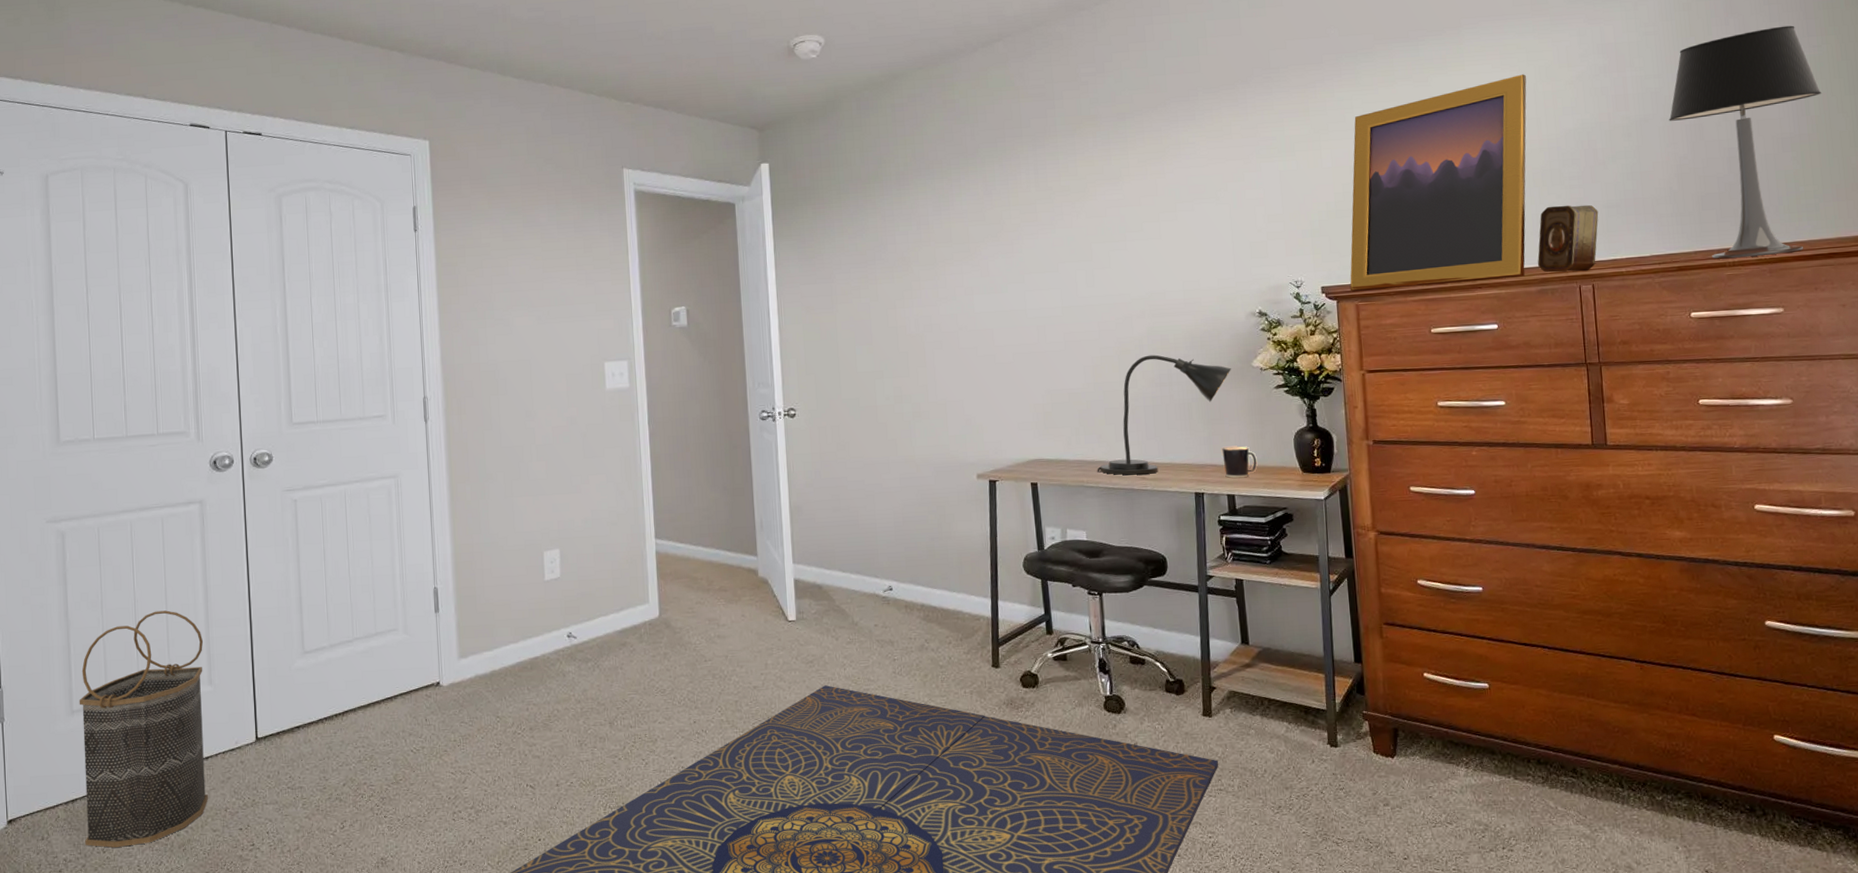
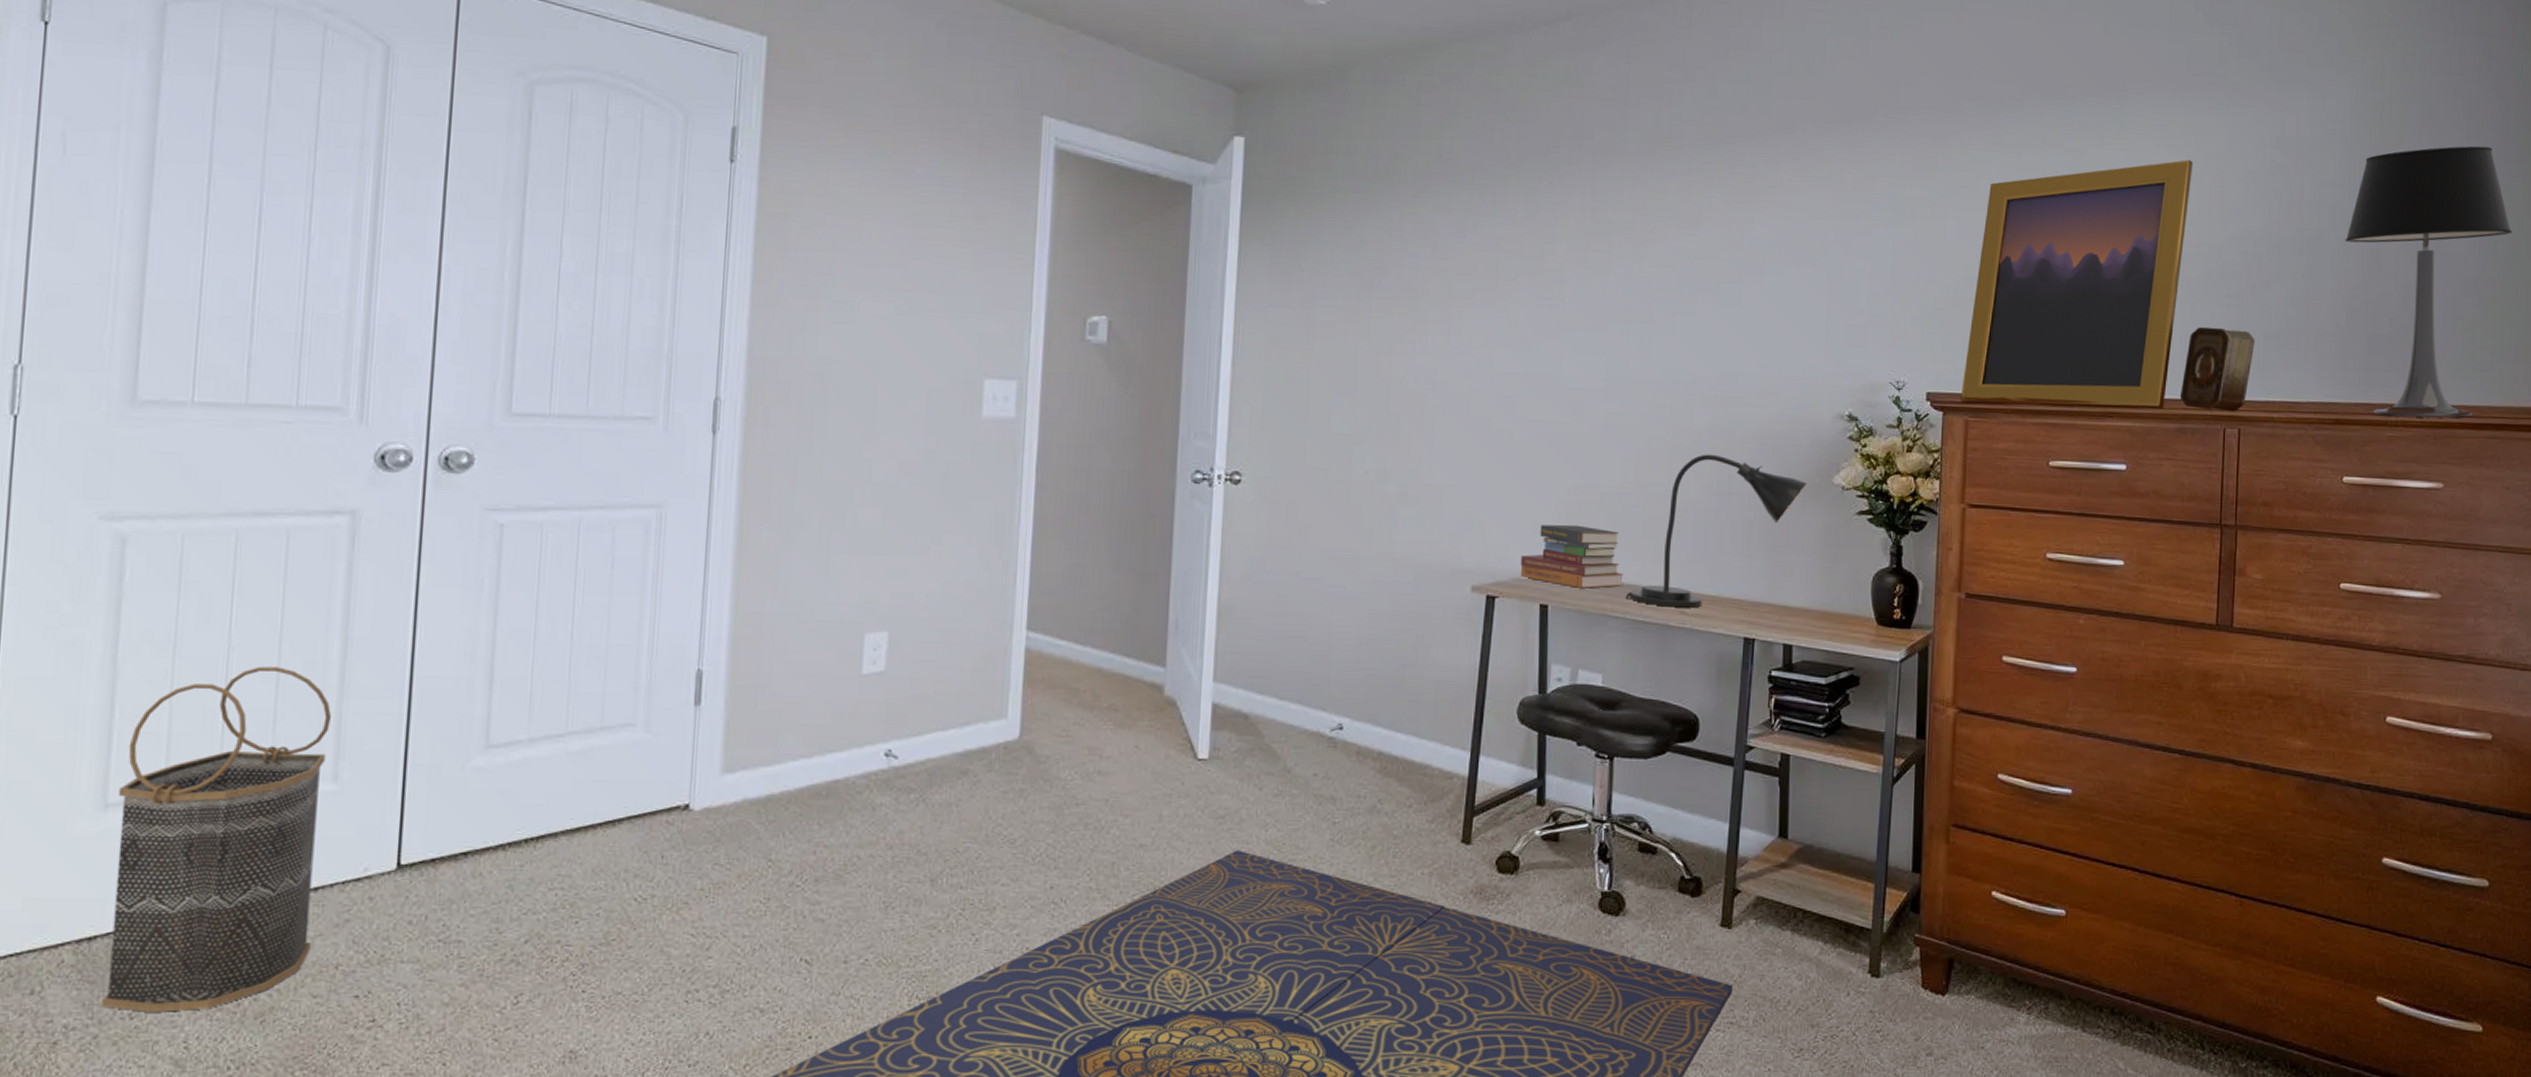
books: none [1012,420,1094,468] -> present [1520,524,1623,588]
mug: present [1222,446,1257,479] -> none [1783,583,1824,625]

